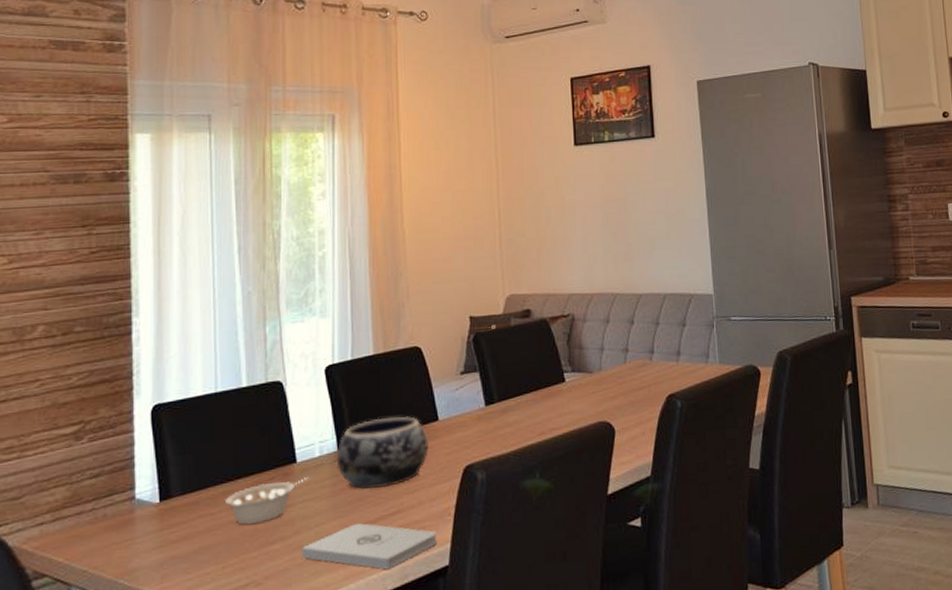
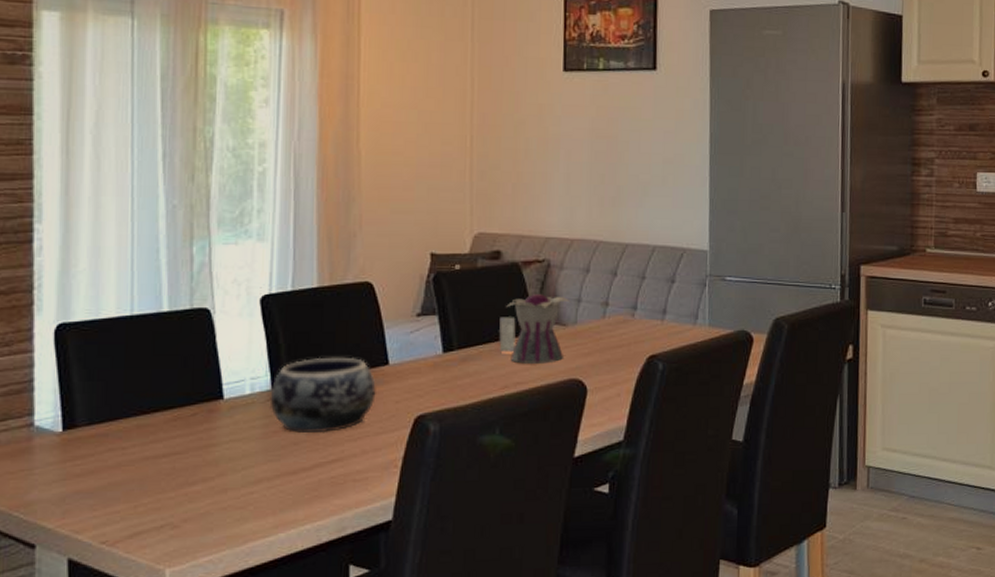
legume: present [224,476,308,526] -> none [138,414,237,463]
notepad: present [302,523,437,570] -> none [226,469,381,520]
teapot: none [533,346,595,411] -> present [499,294,571,364]

